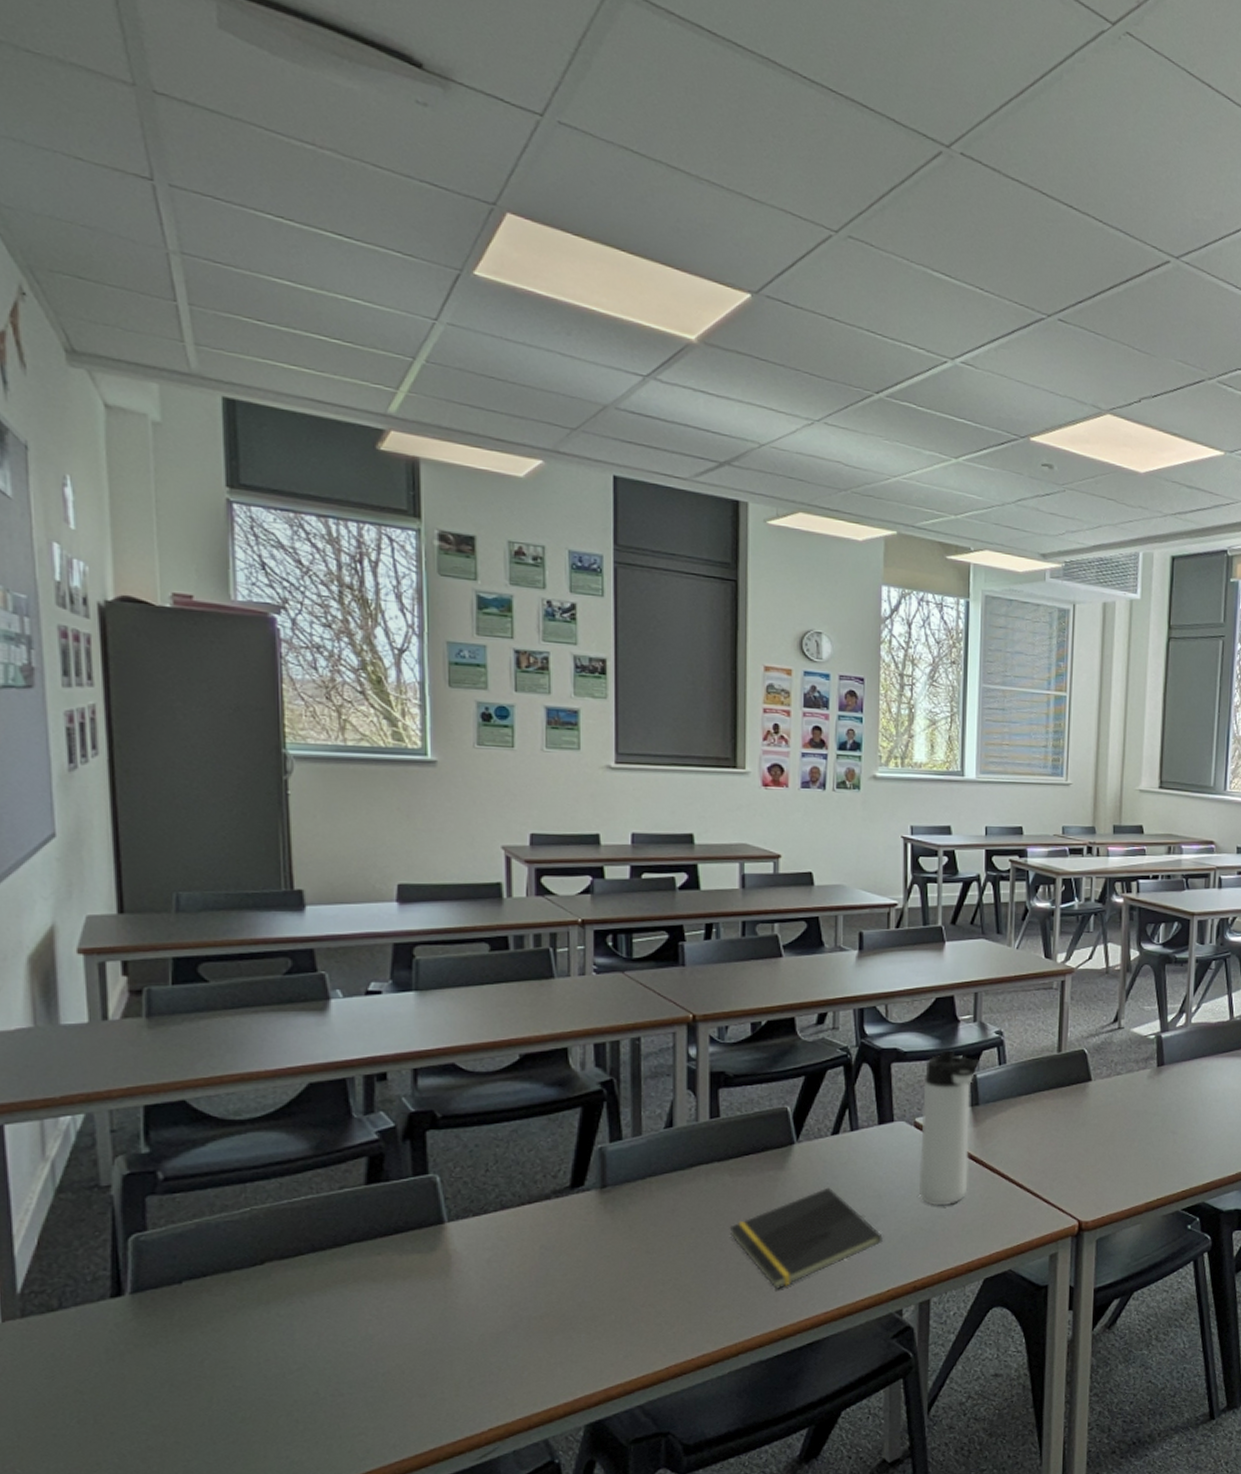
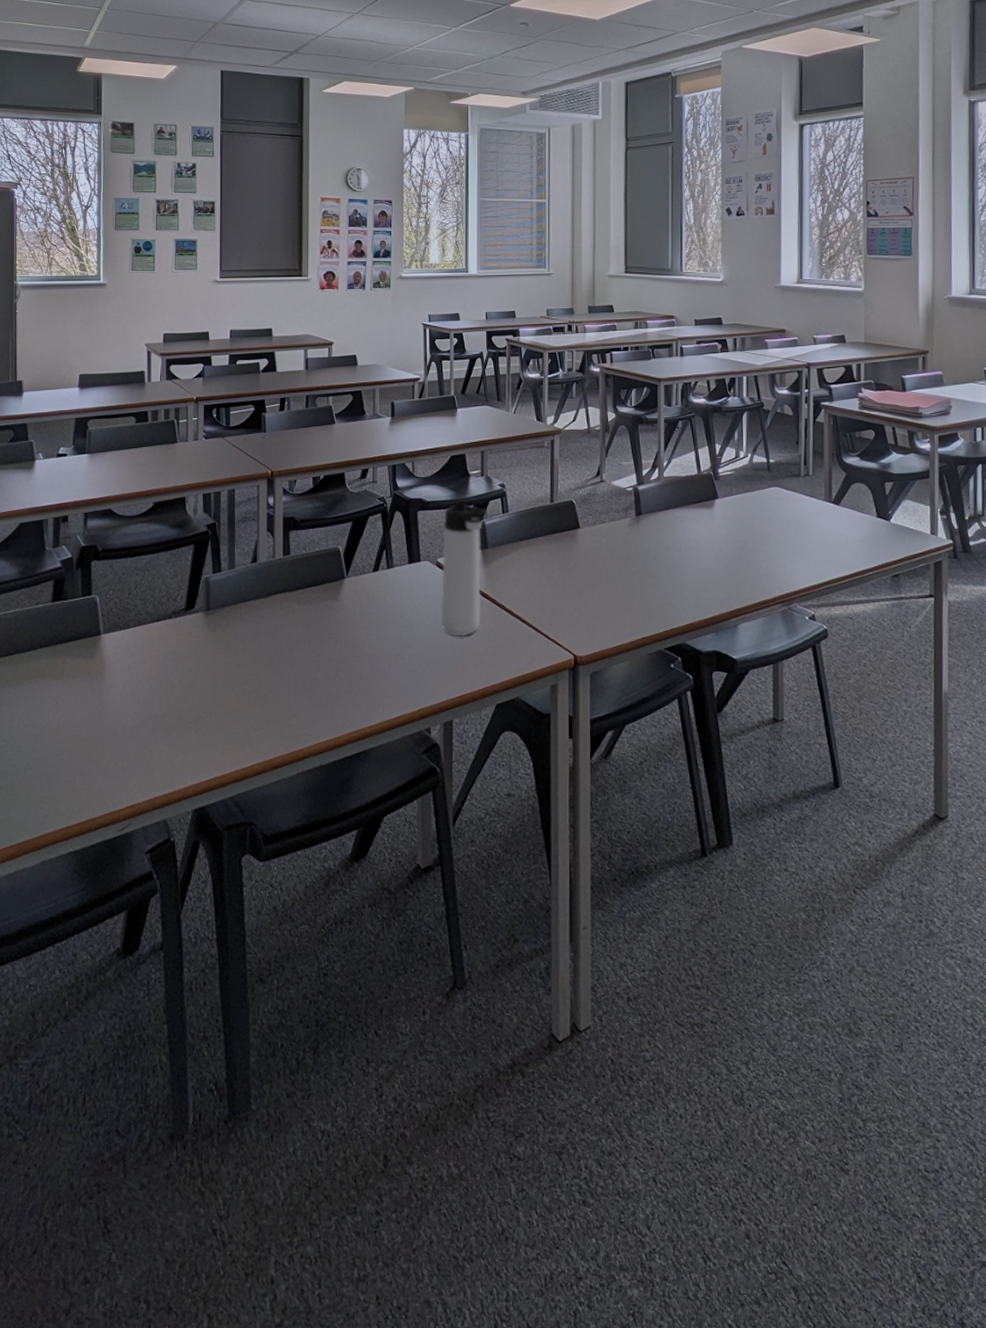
notepad: present [729,1187,883,1289] -> none [297,616,414,703]

